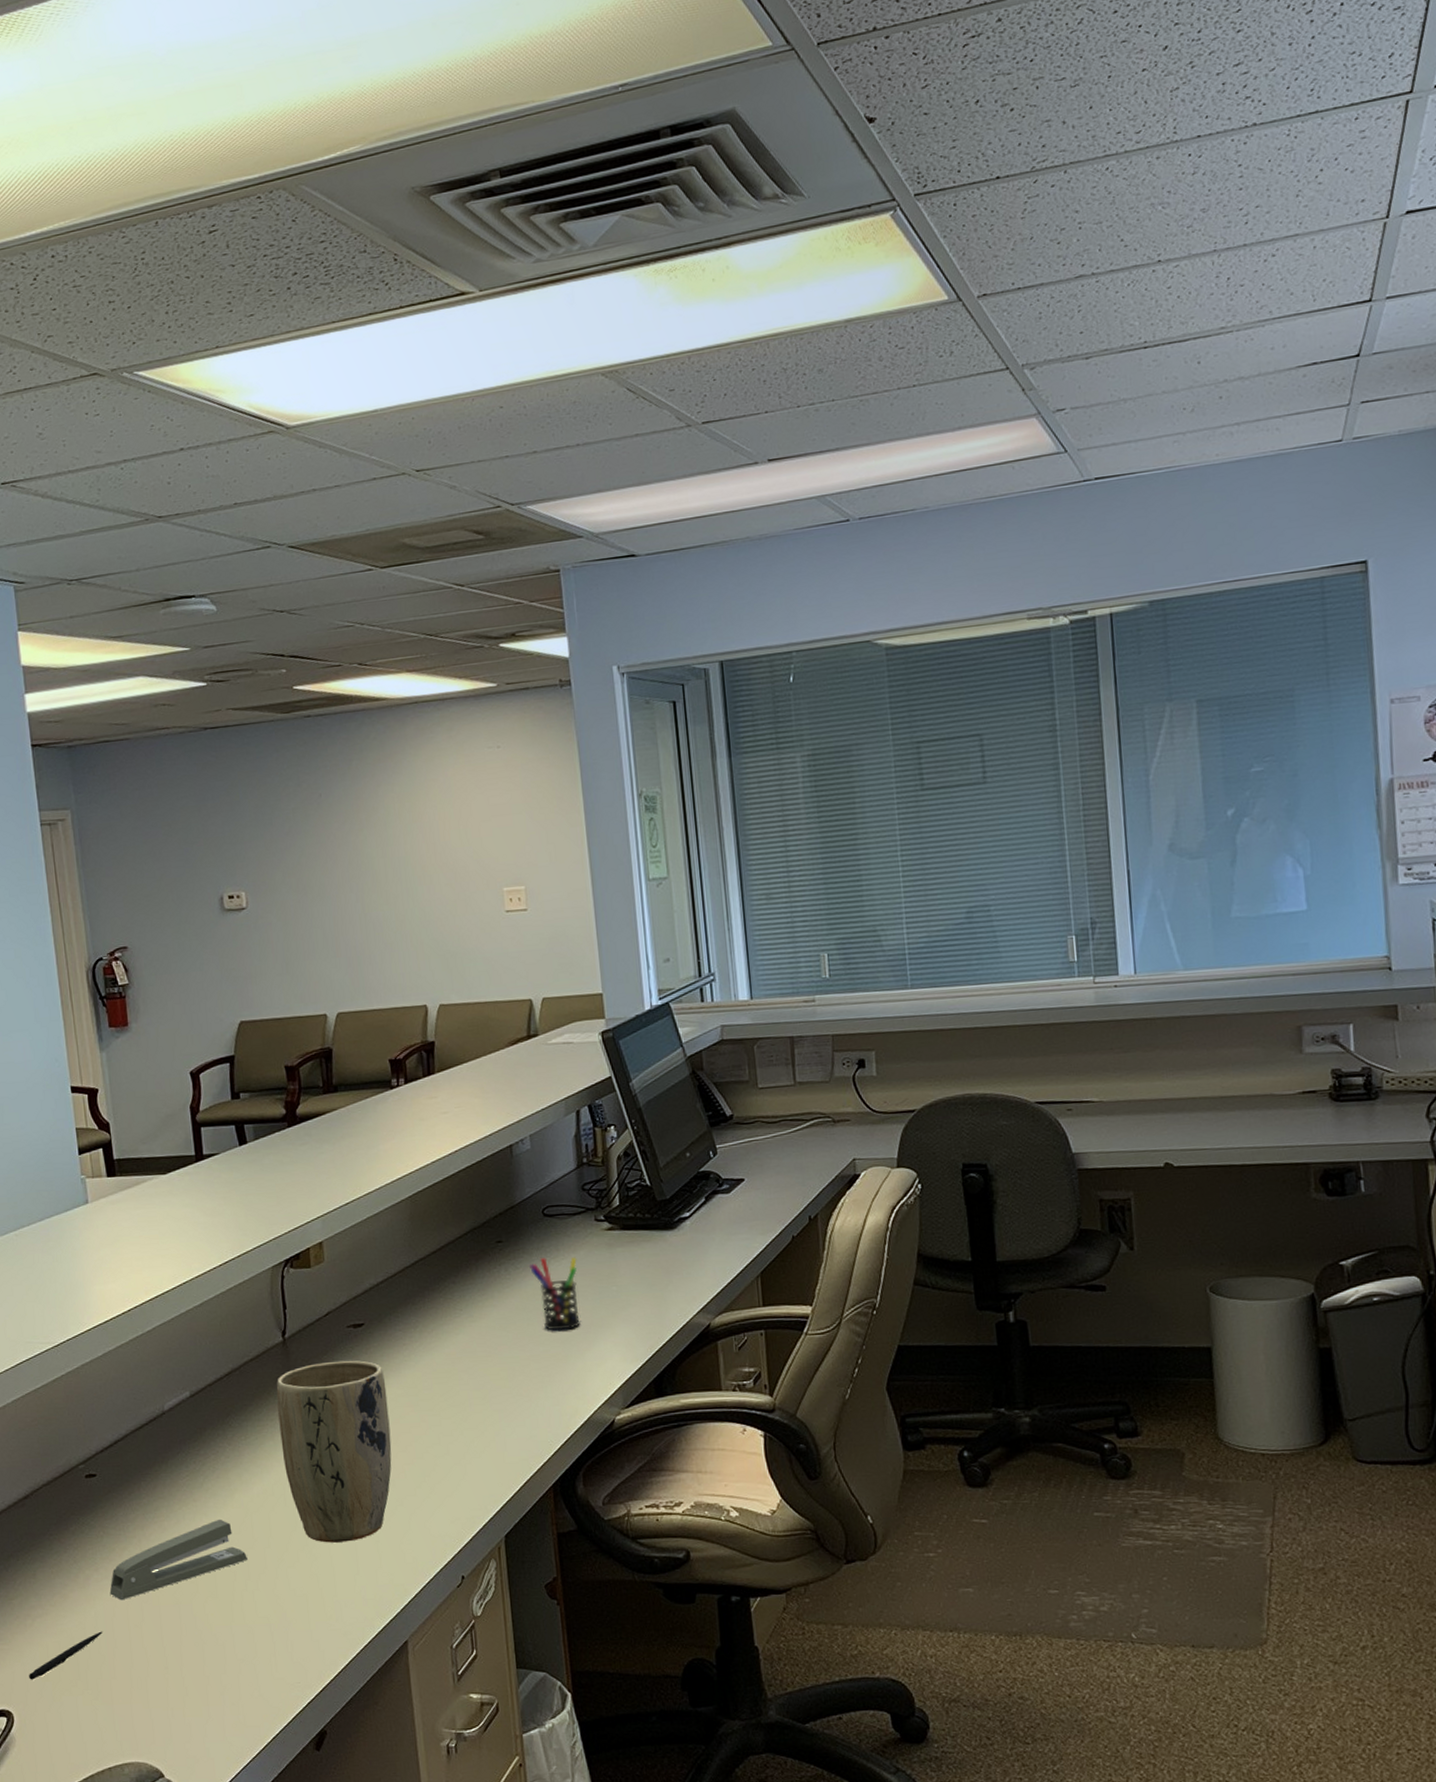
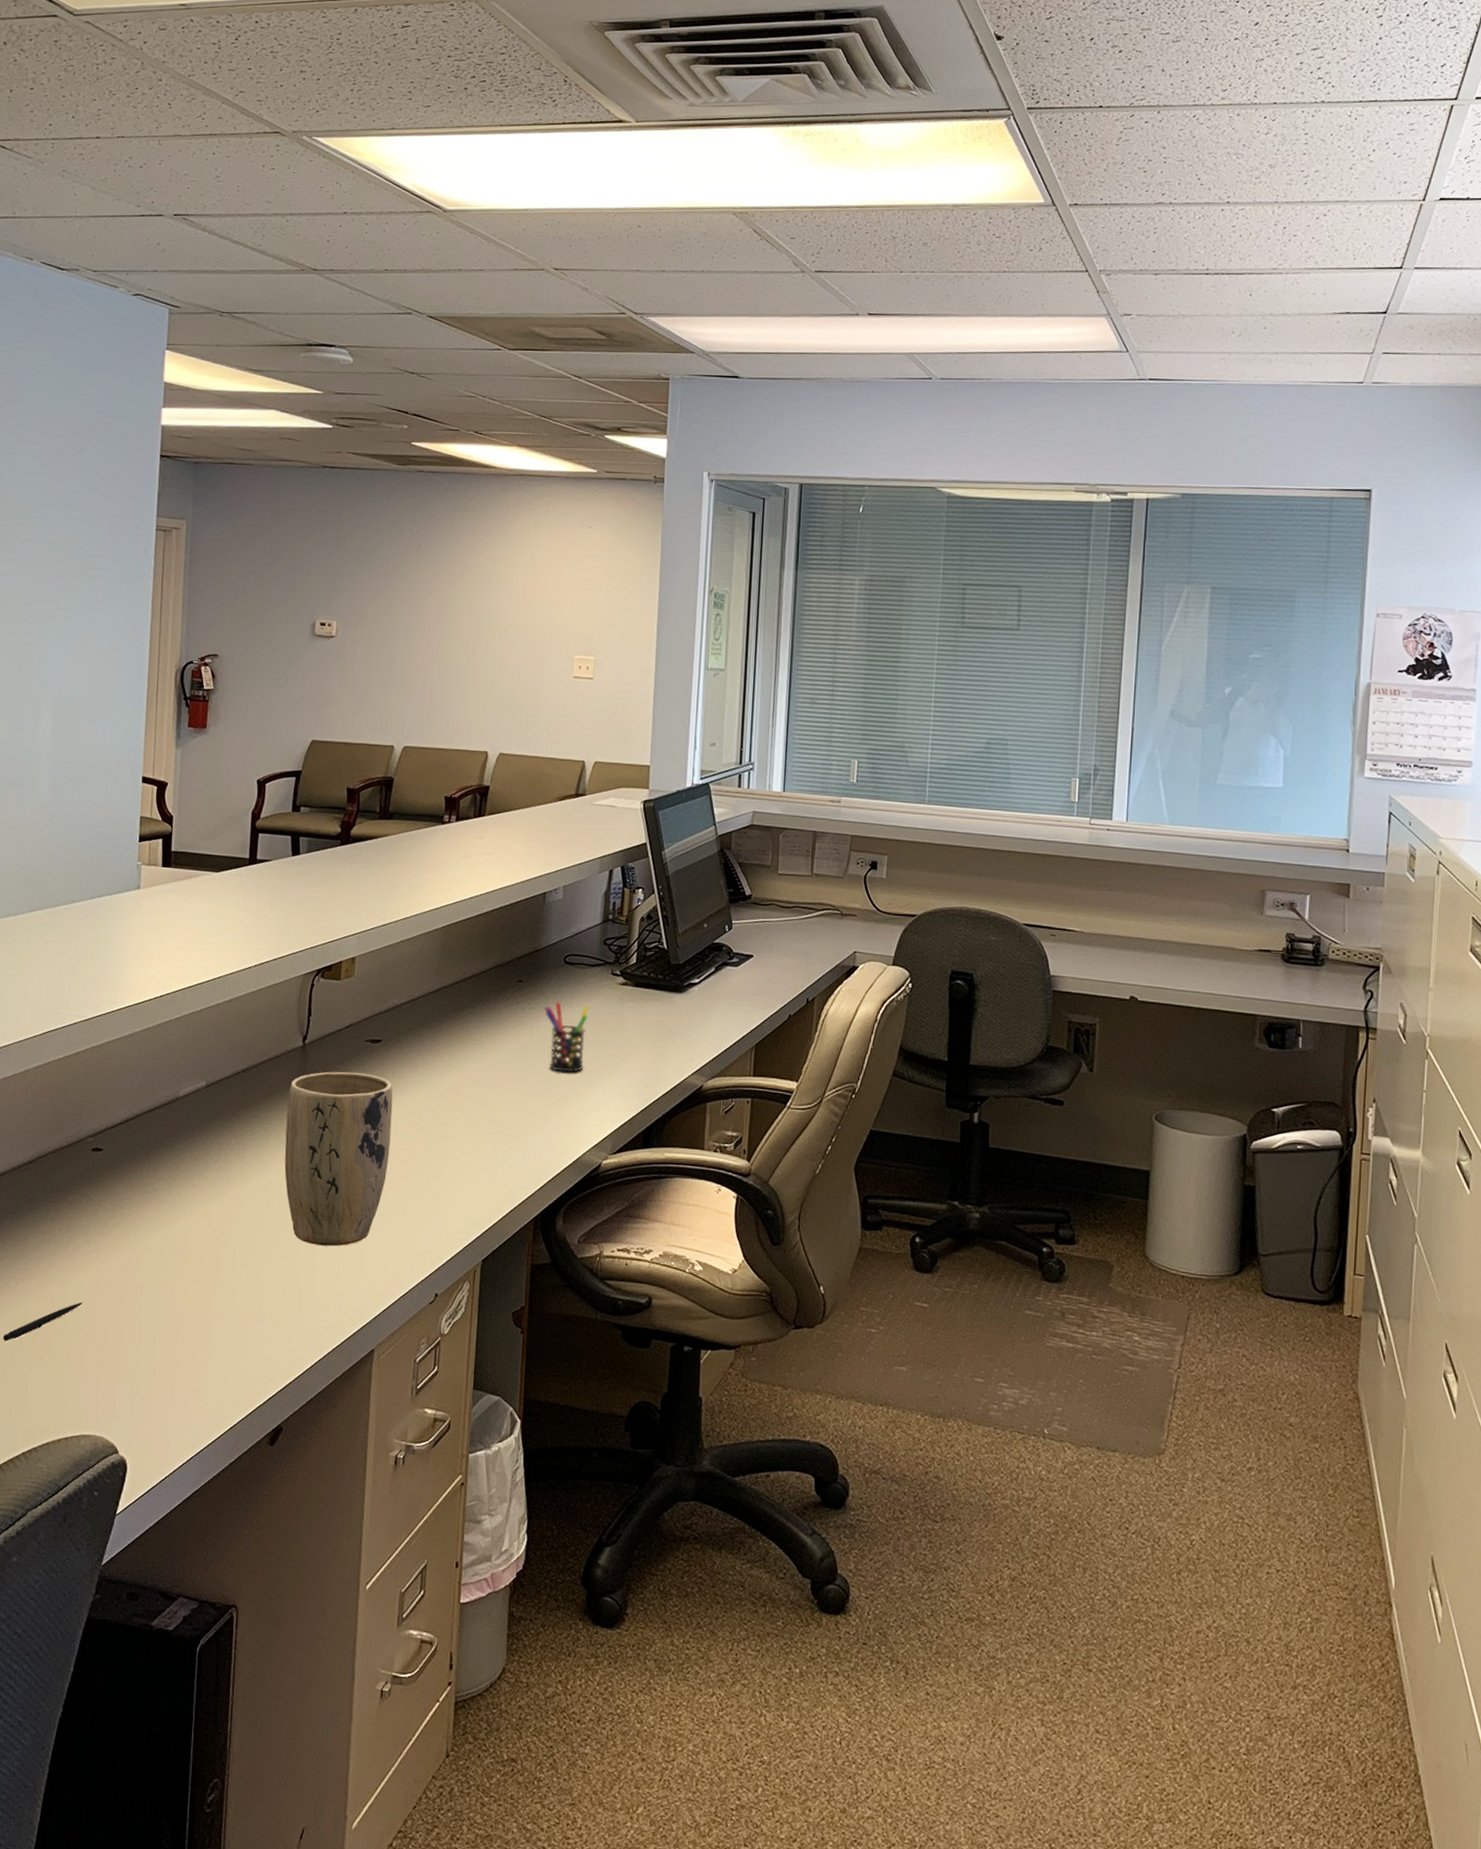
stapler: present [109,1519,247,1601] -> none [96,1208,235,1275]

